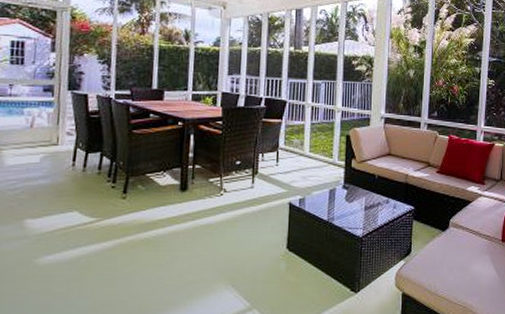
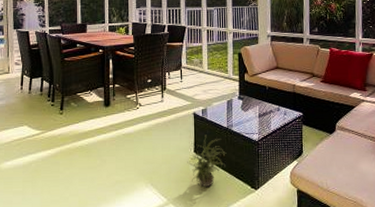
potted plant: none [277,228,325,292] -> present [187,134,227,189]

